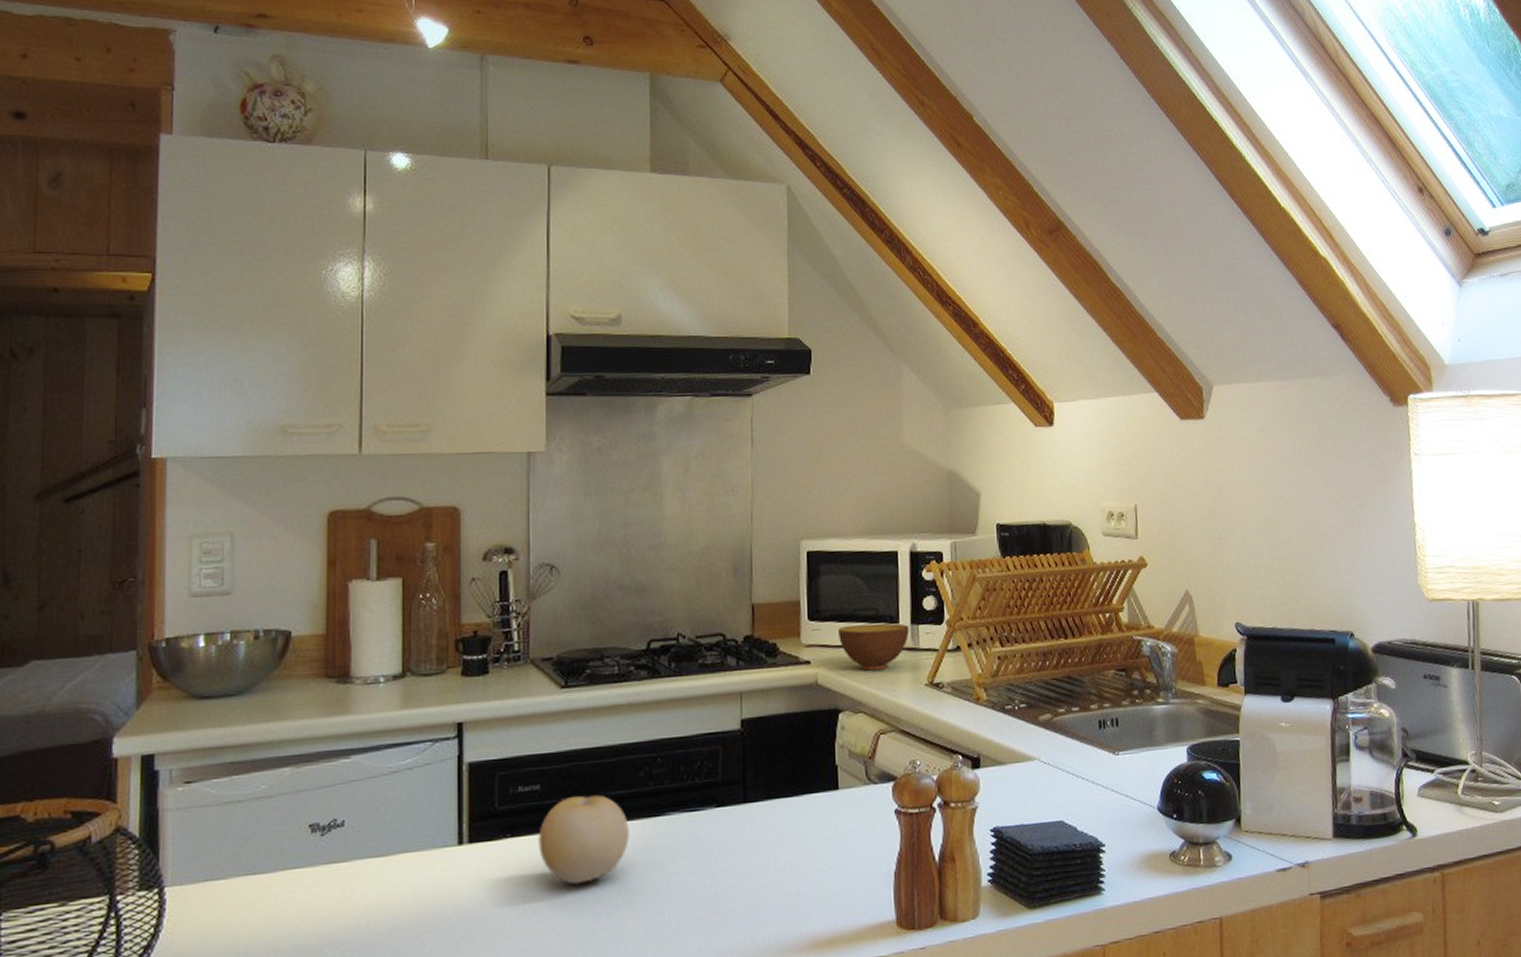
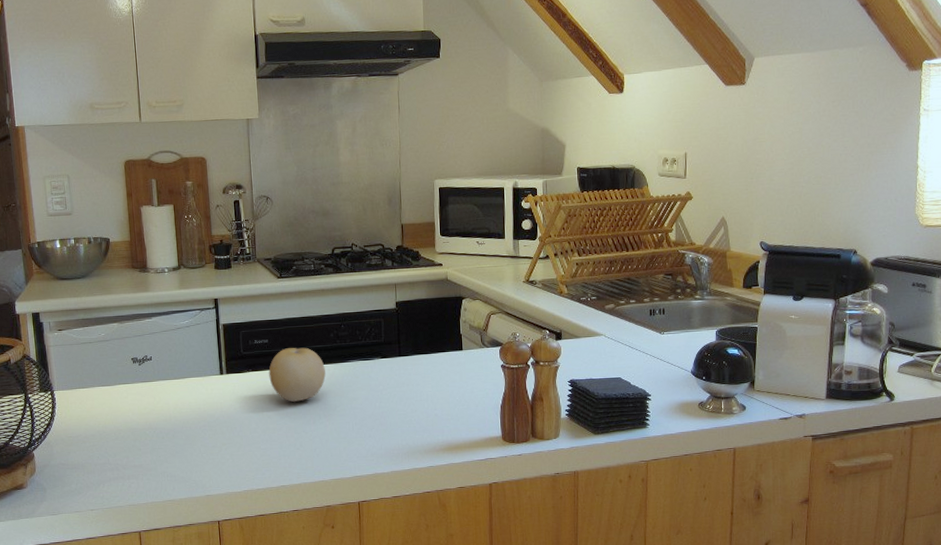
bowl: present [838,623,910,671] -> none [462,238,512,271]

